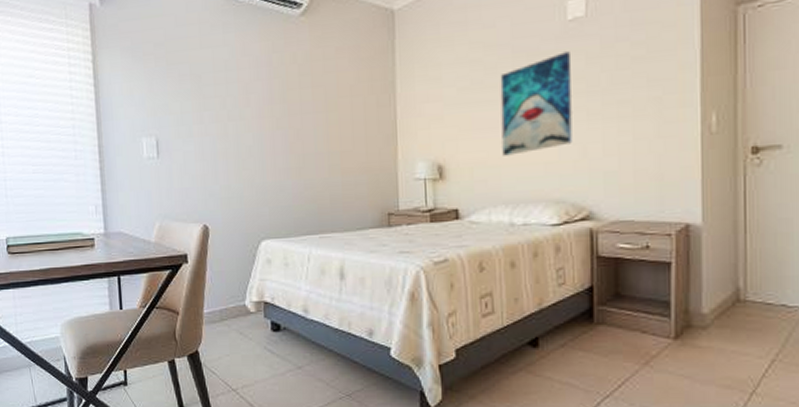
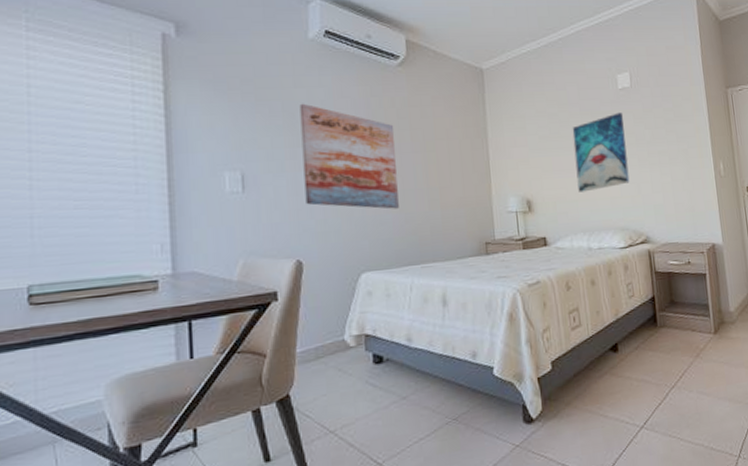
wall art: none [205,64,299,175] -> present [299,103,399,209]

